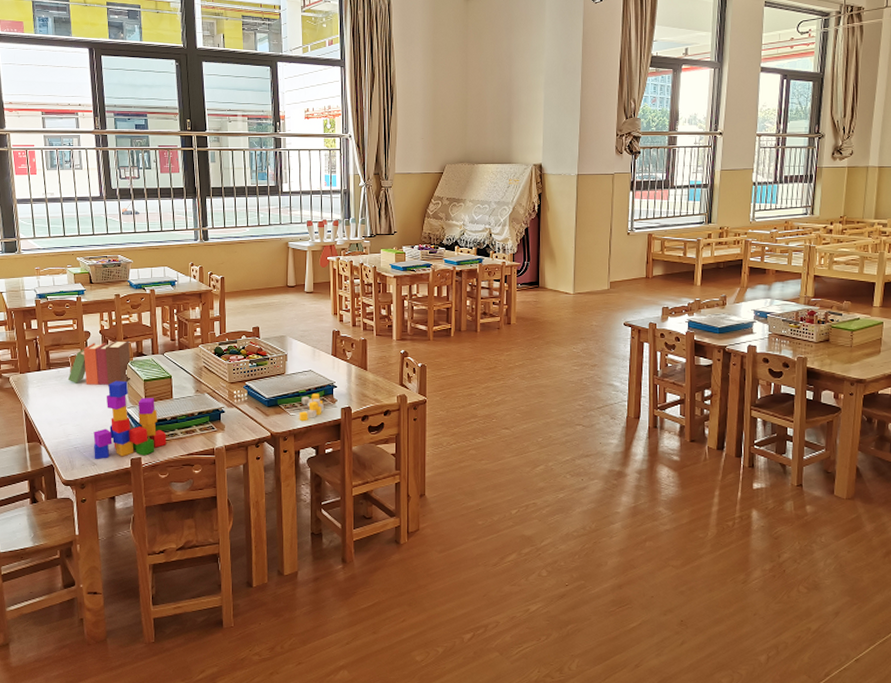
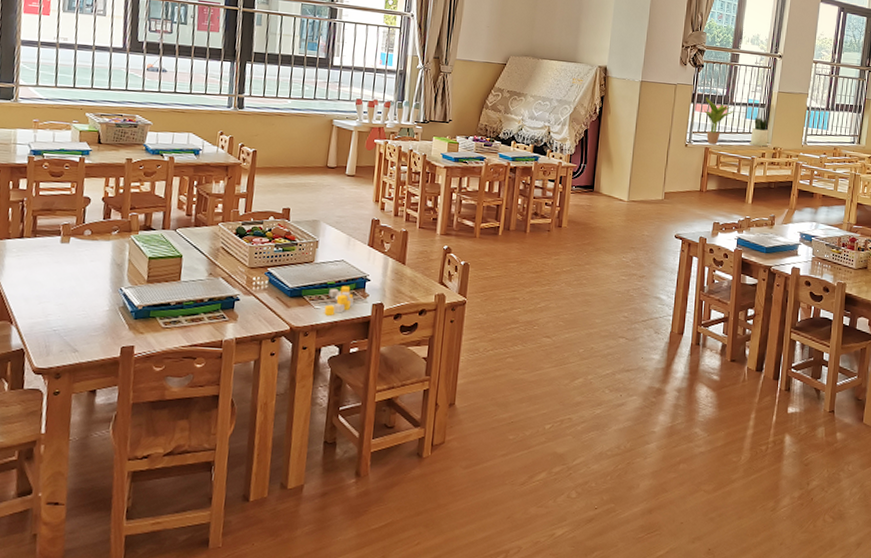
books: present [67,341,131,386] -> none [55,210,138,262]
toy blocks: present [93,380,167,459] -> none [76,255,168,345]
potted plant: none [644,183,676,231] -> present [704,97,734,145]
planter: none [693,198,715,227] -> present [749,117,769,147]

